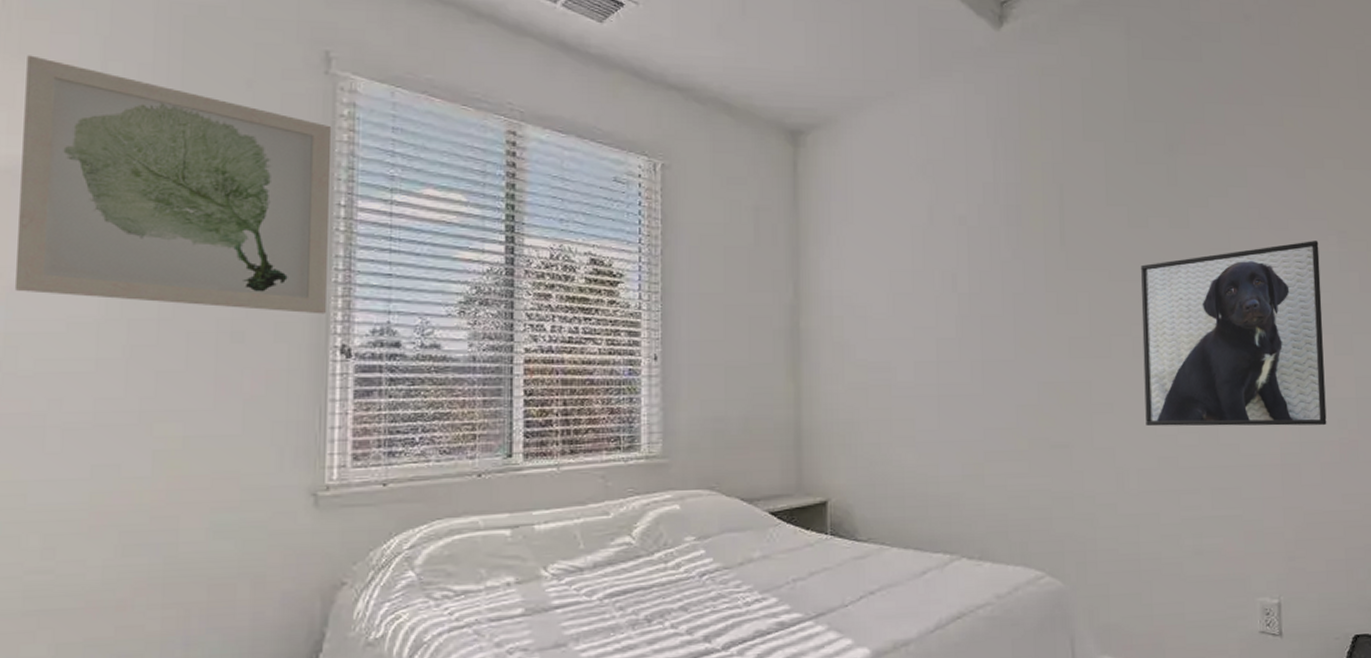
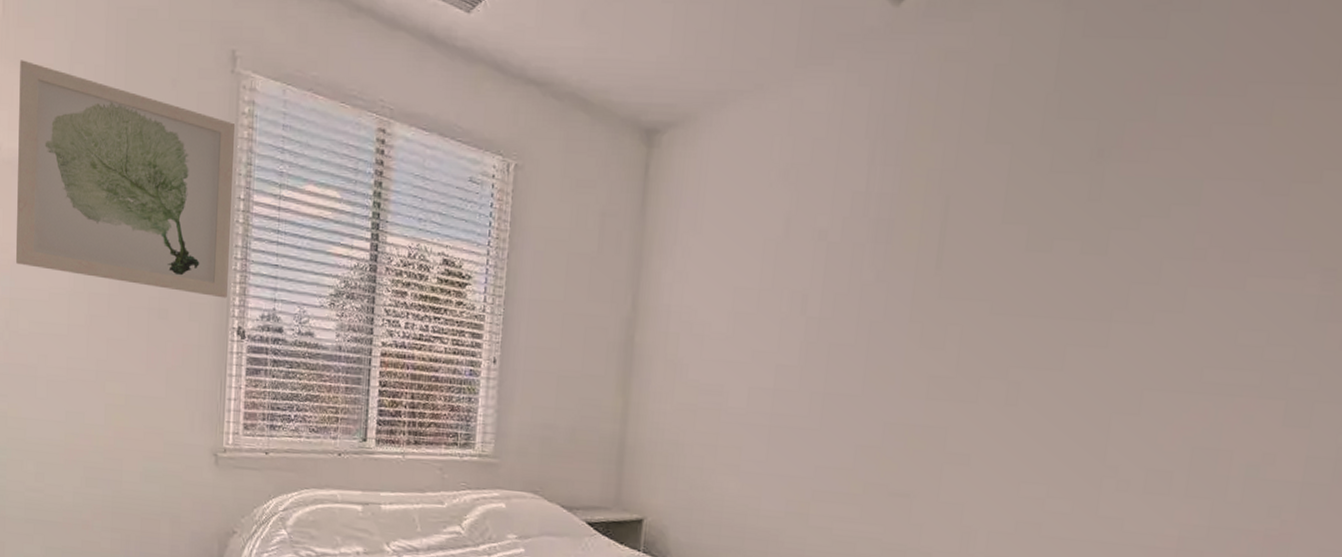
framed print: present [1140,241,1327,427] -> none [1007,278,1291,510]

